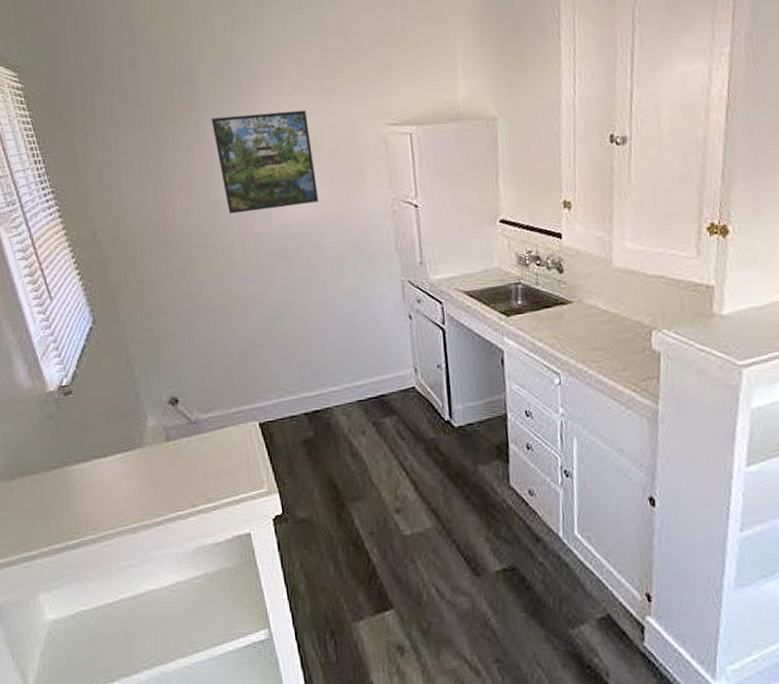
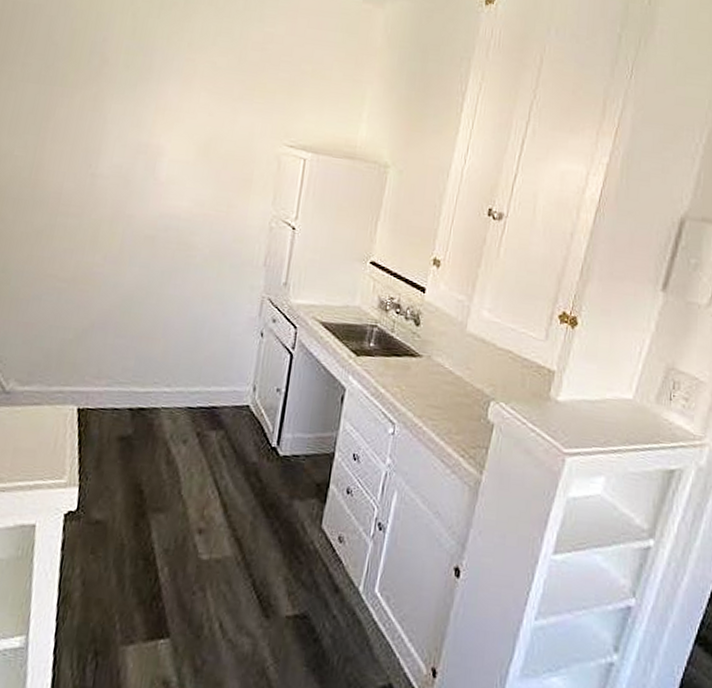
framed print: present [211,110,319,214] -> none [105,94,210,200]

